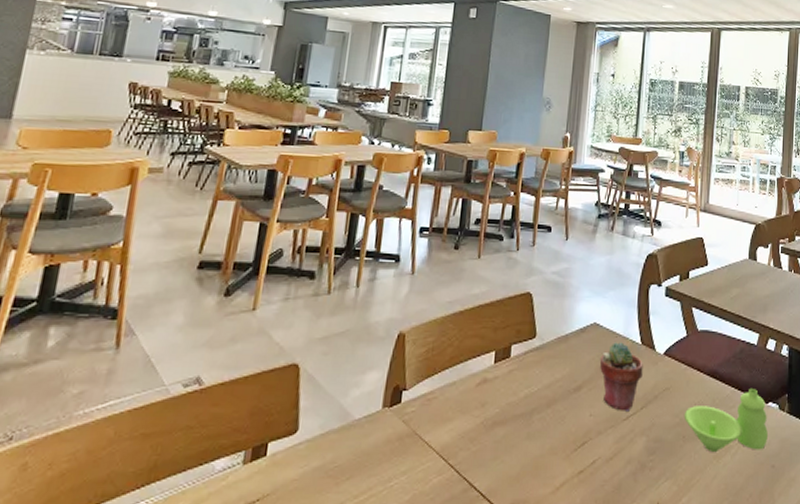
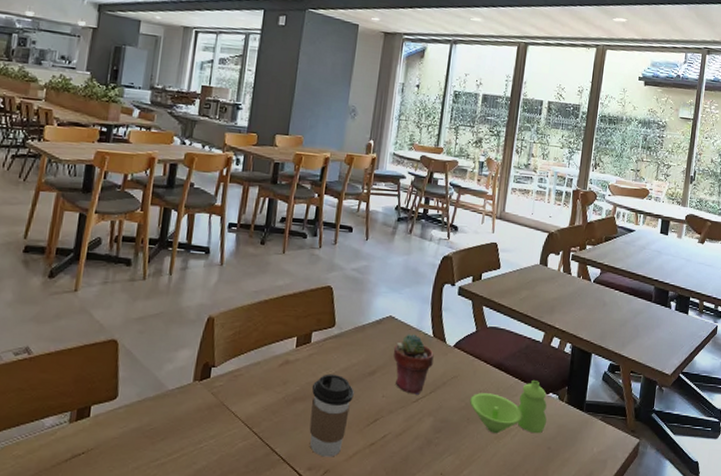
coffee cup: none [511,392,559,490] -> present [309,373,354,457]

